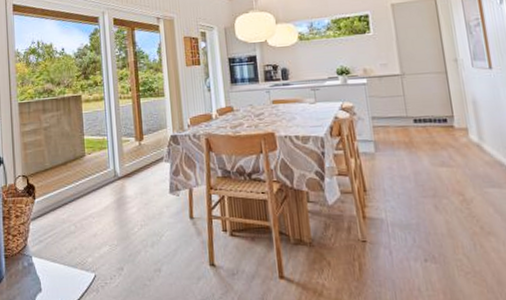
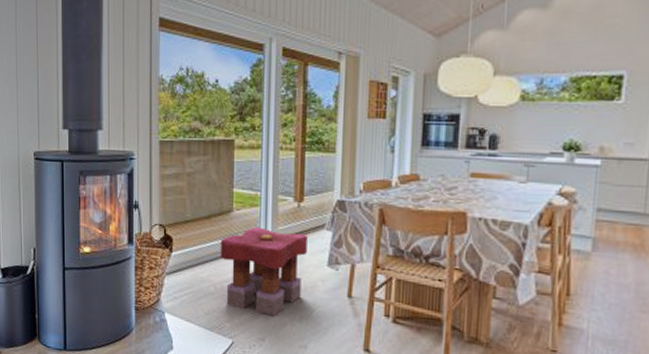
stool: none [77,166,151,246] -> present [221,227,307,317]

